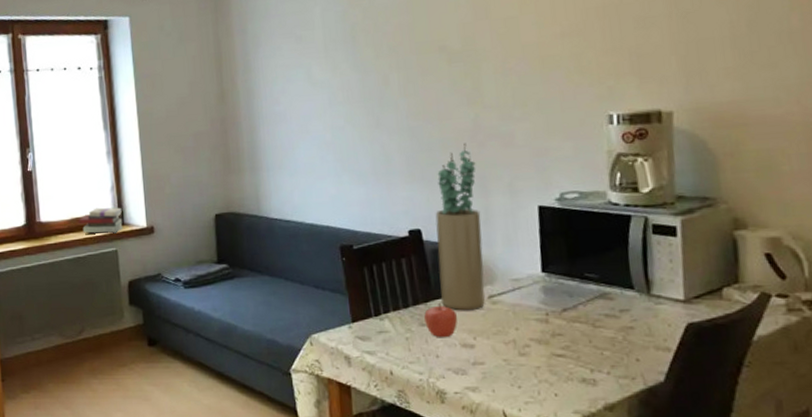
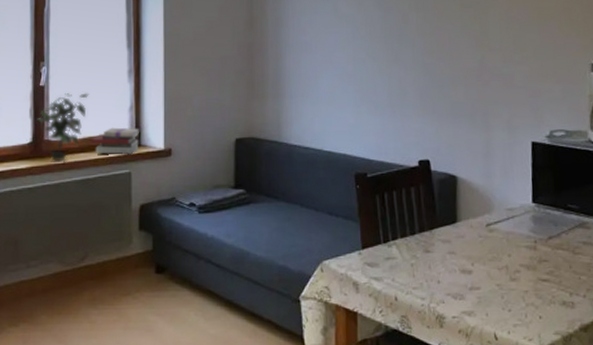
potted plant: none [28,175,73,241] -> present [37,93,89,161]
fruit: present [424,302,458,338] -> none [429,230,459,264]
vase: present [435,142,485,311] -> none [443,81,484,238]

